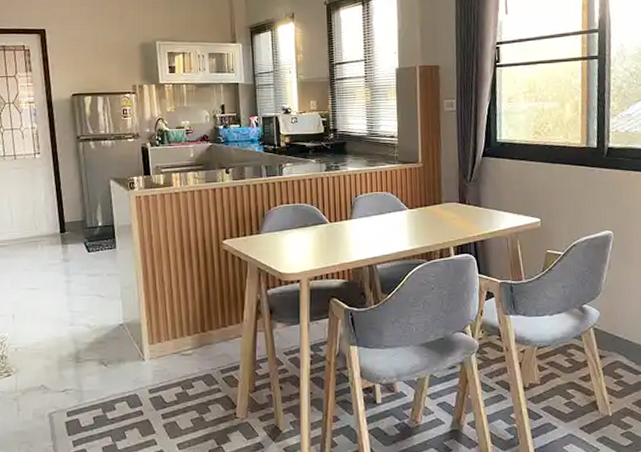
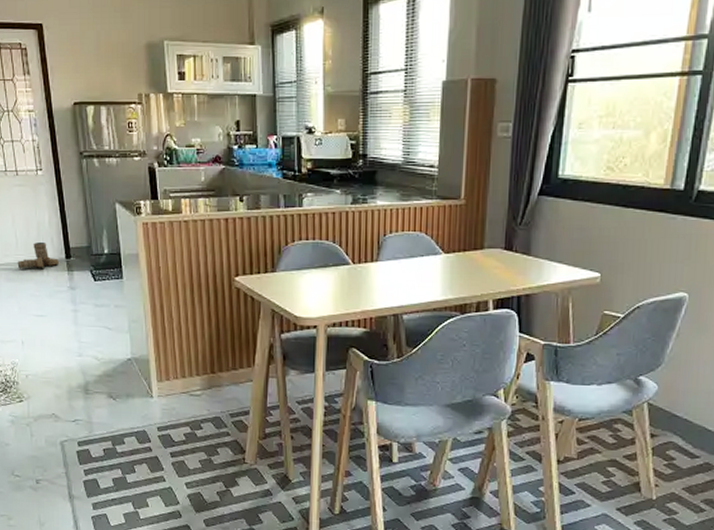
boots: none [11,219,53,246] -> present [17,243,59,269]

